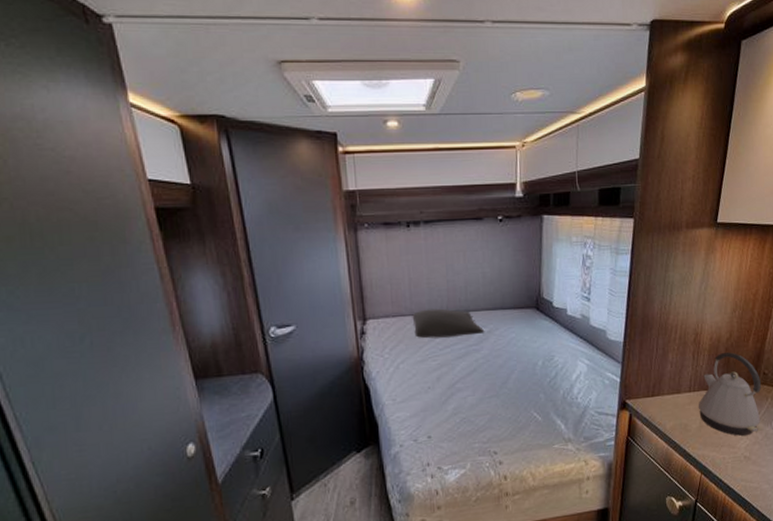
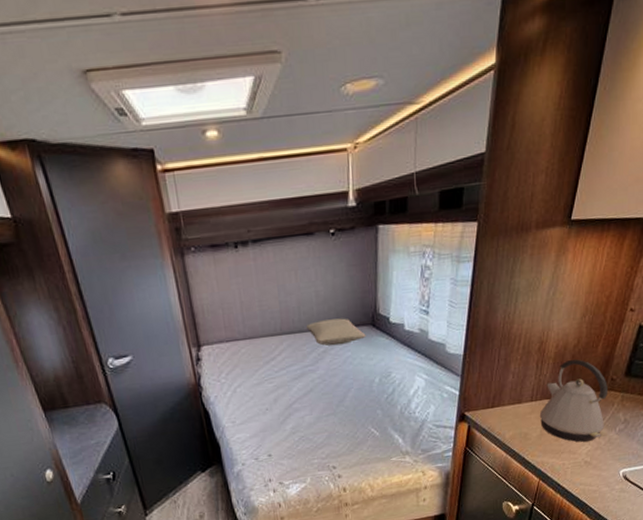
pillow: present [412,308,485,339] -> none [246,331,320,362]
pillow: none [473,300,530,327] -> present [307,318,366,346]

